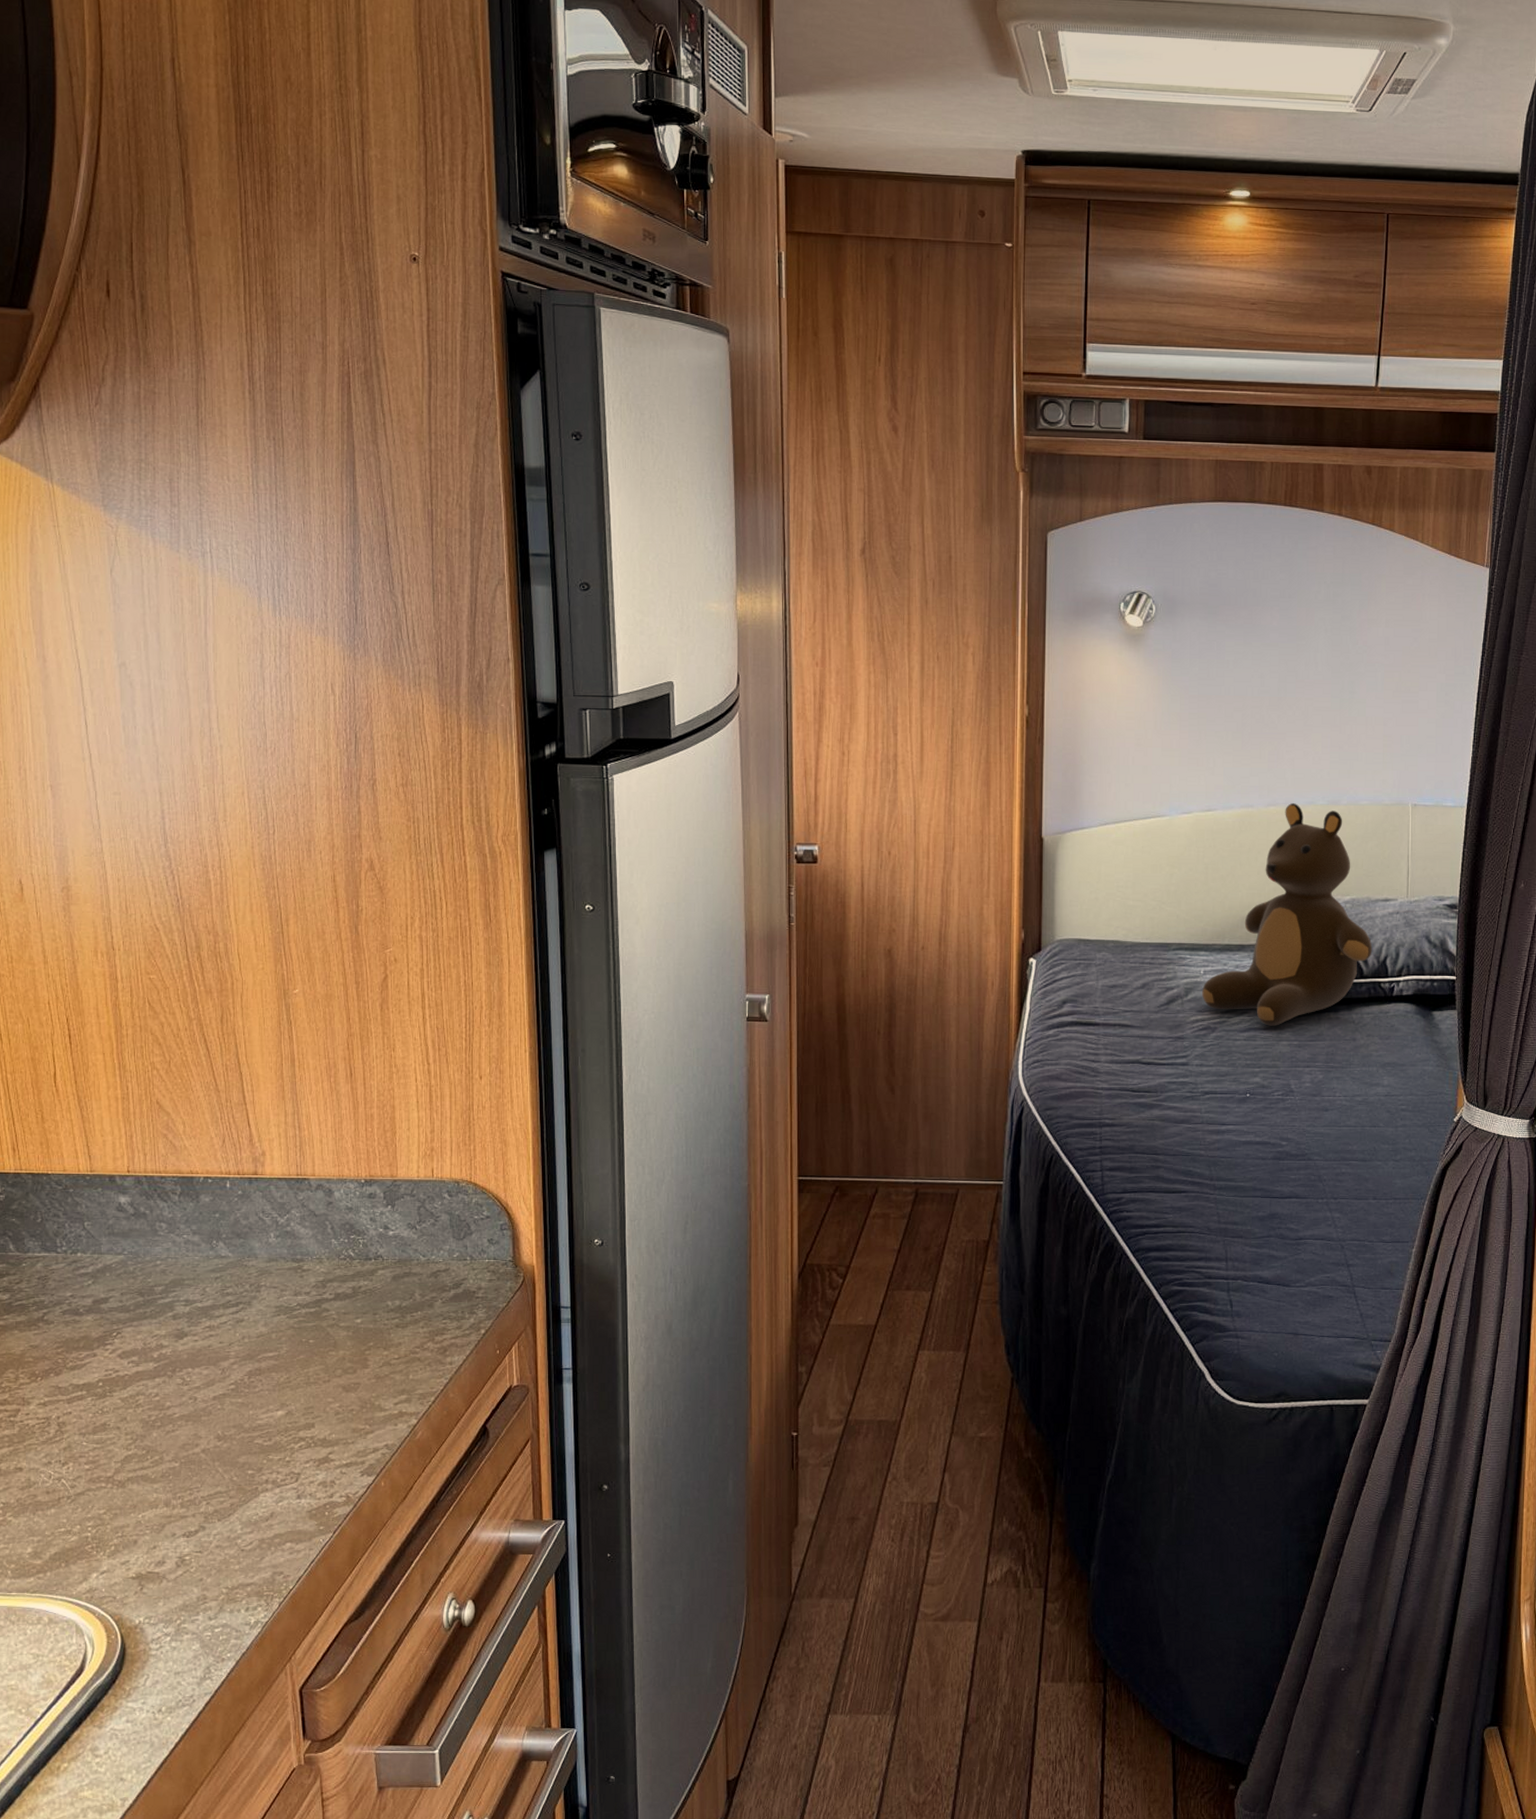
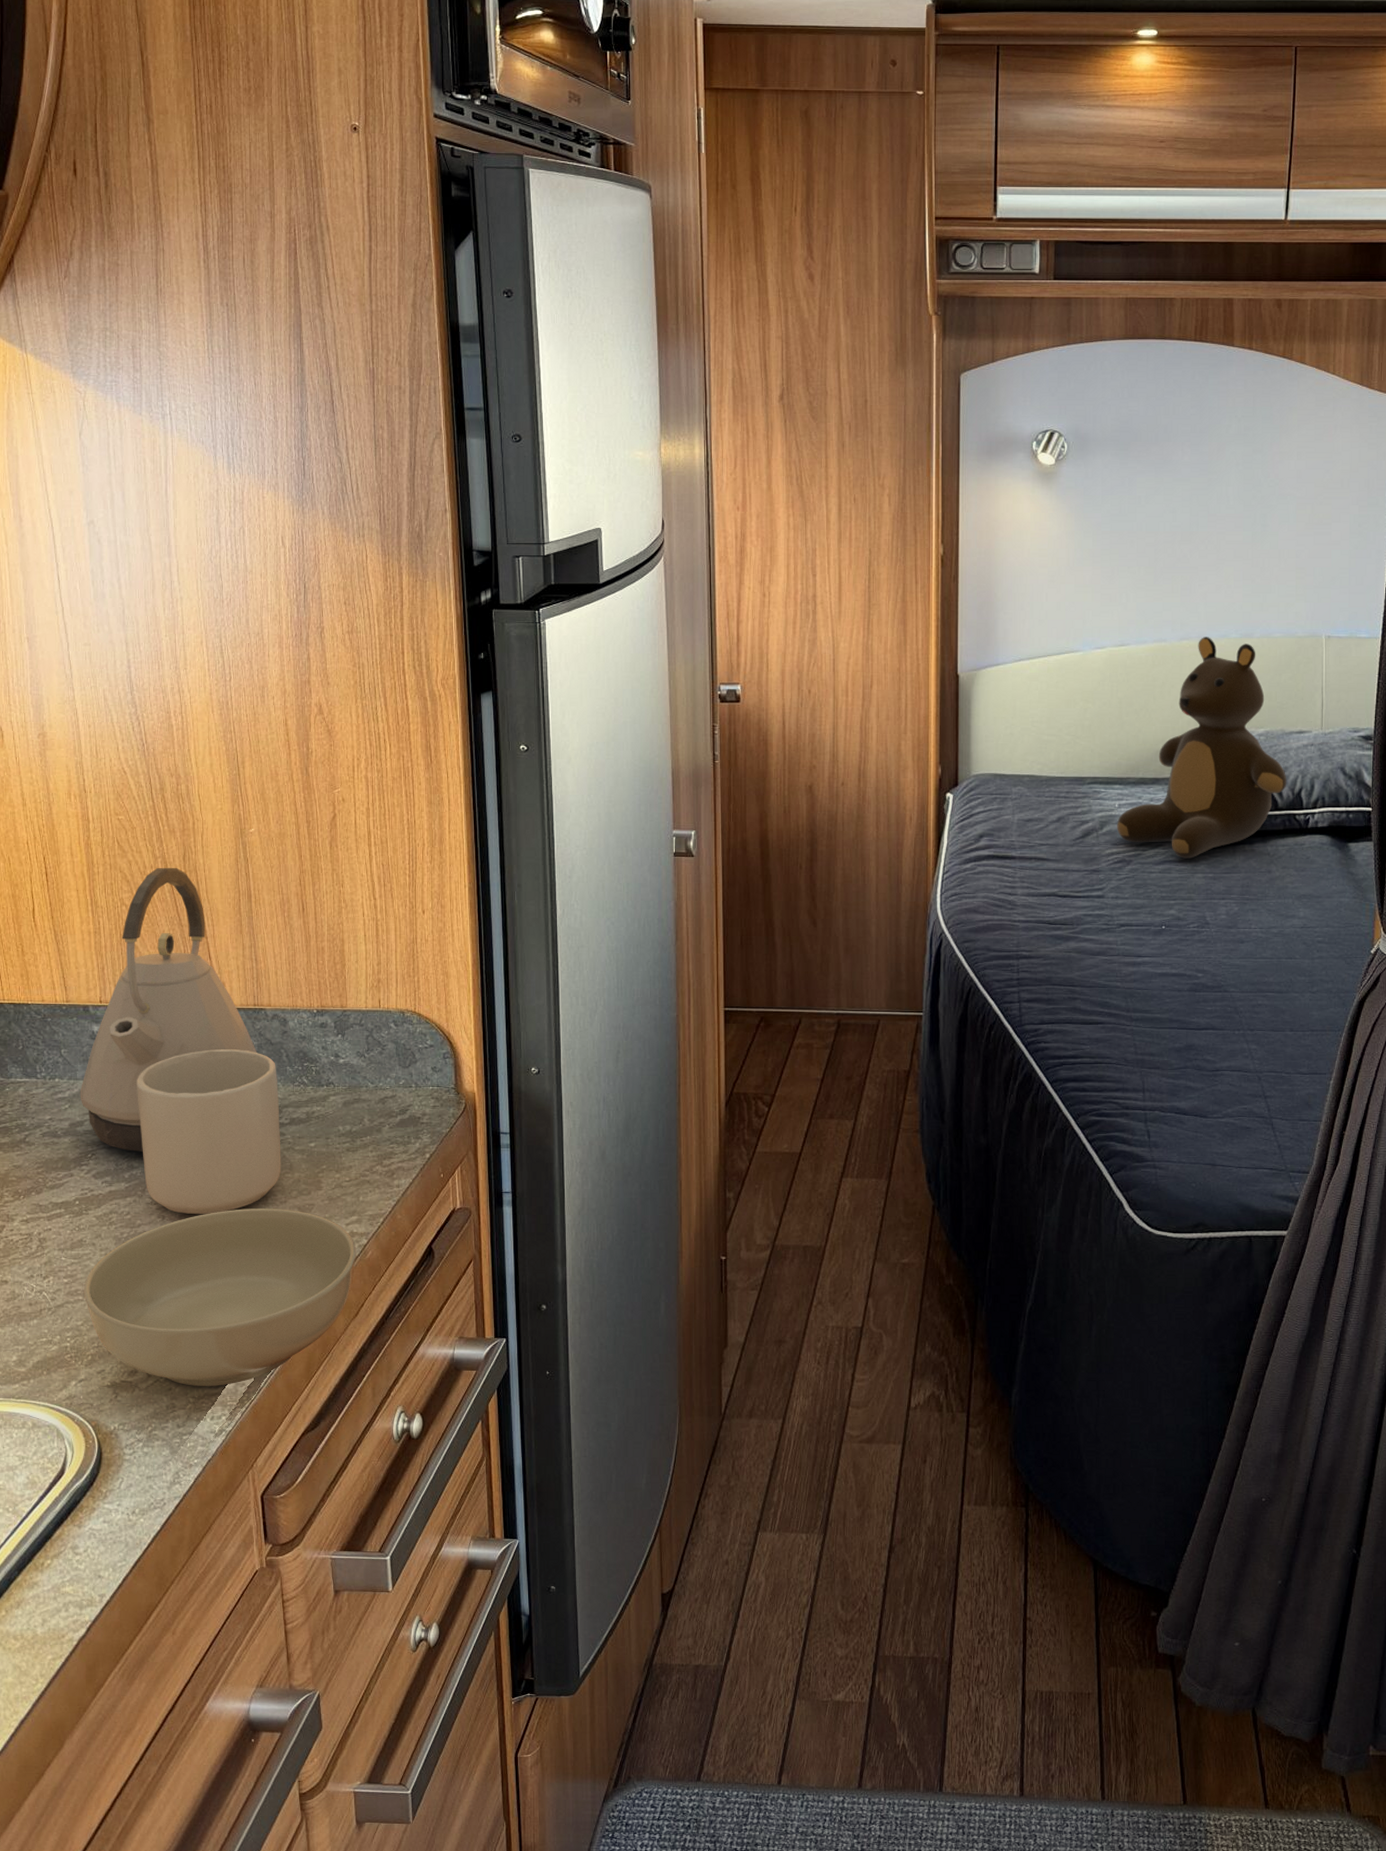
kettle: none [104,1029,300,1330] -> present [80,867,257,1152]
bowl: none [106,1388,406,1576] -> present [83,1209,357,1386]
mug: none [167,1221,325,1396] -> present [137,1049,281,1215]

